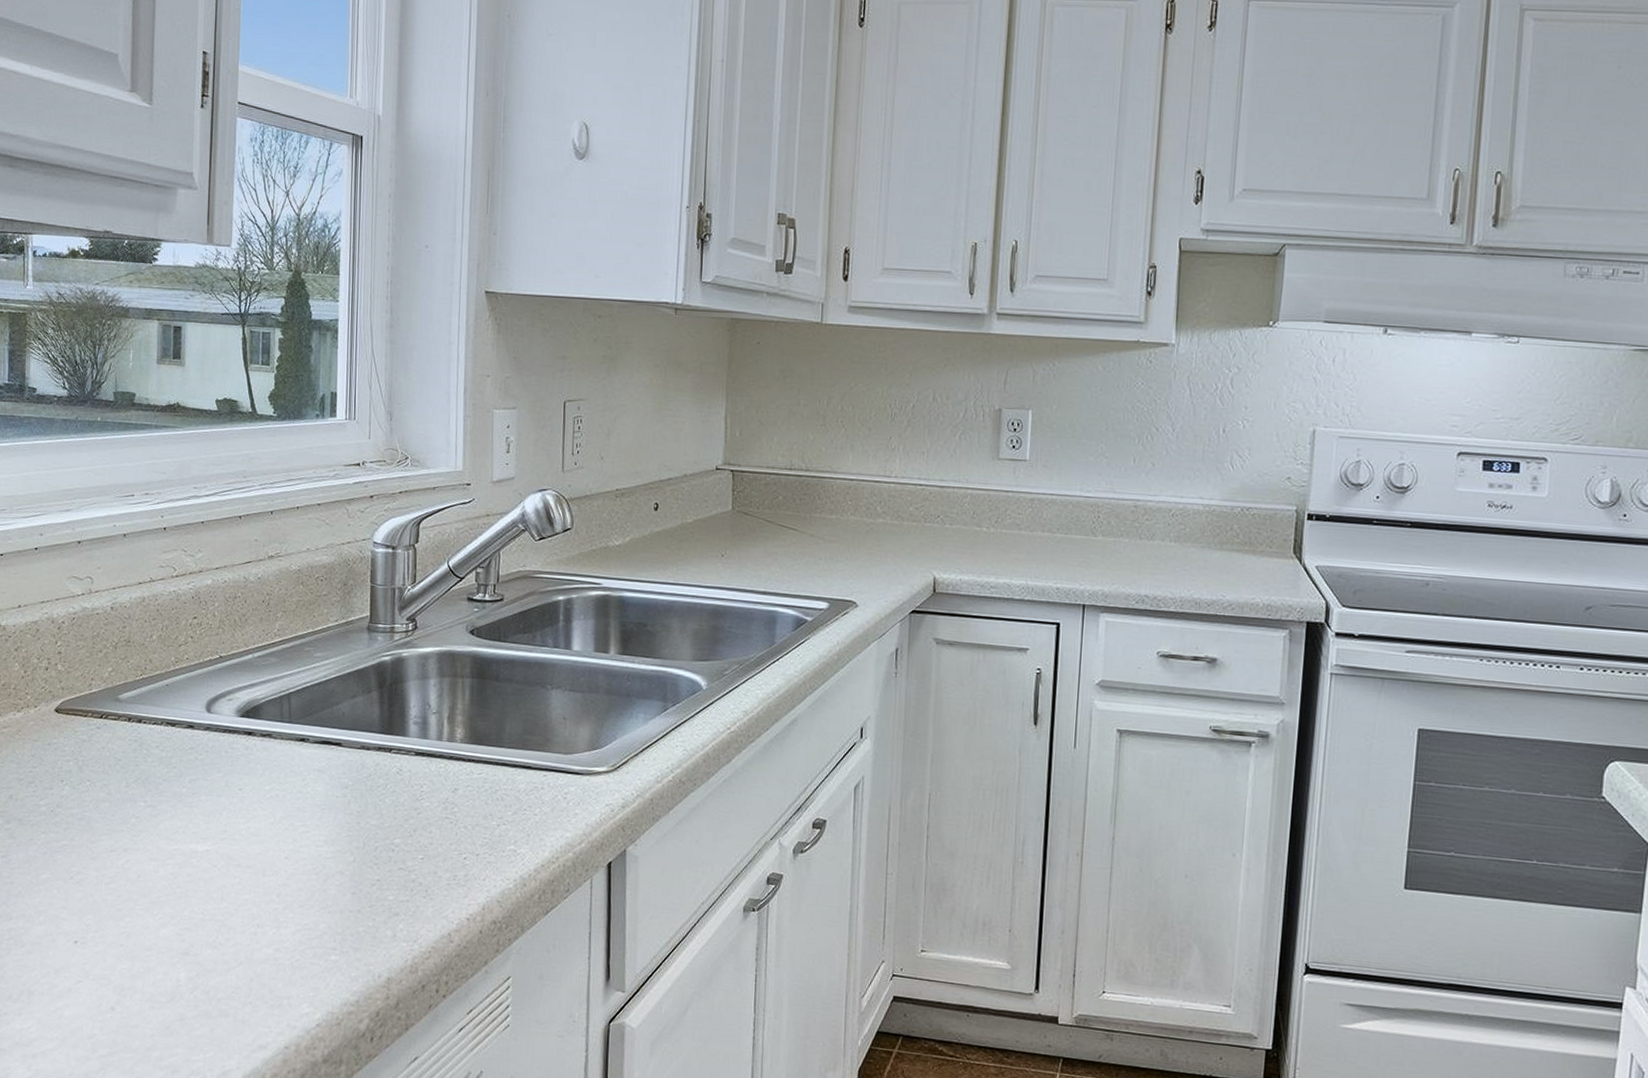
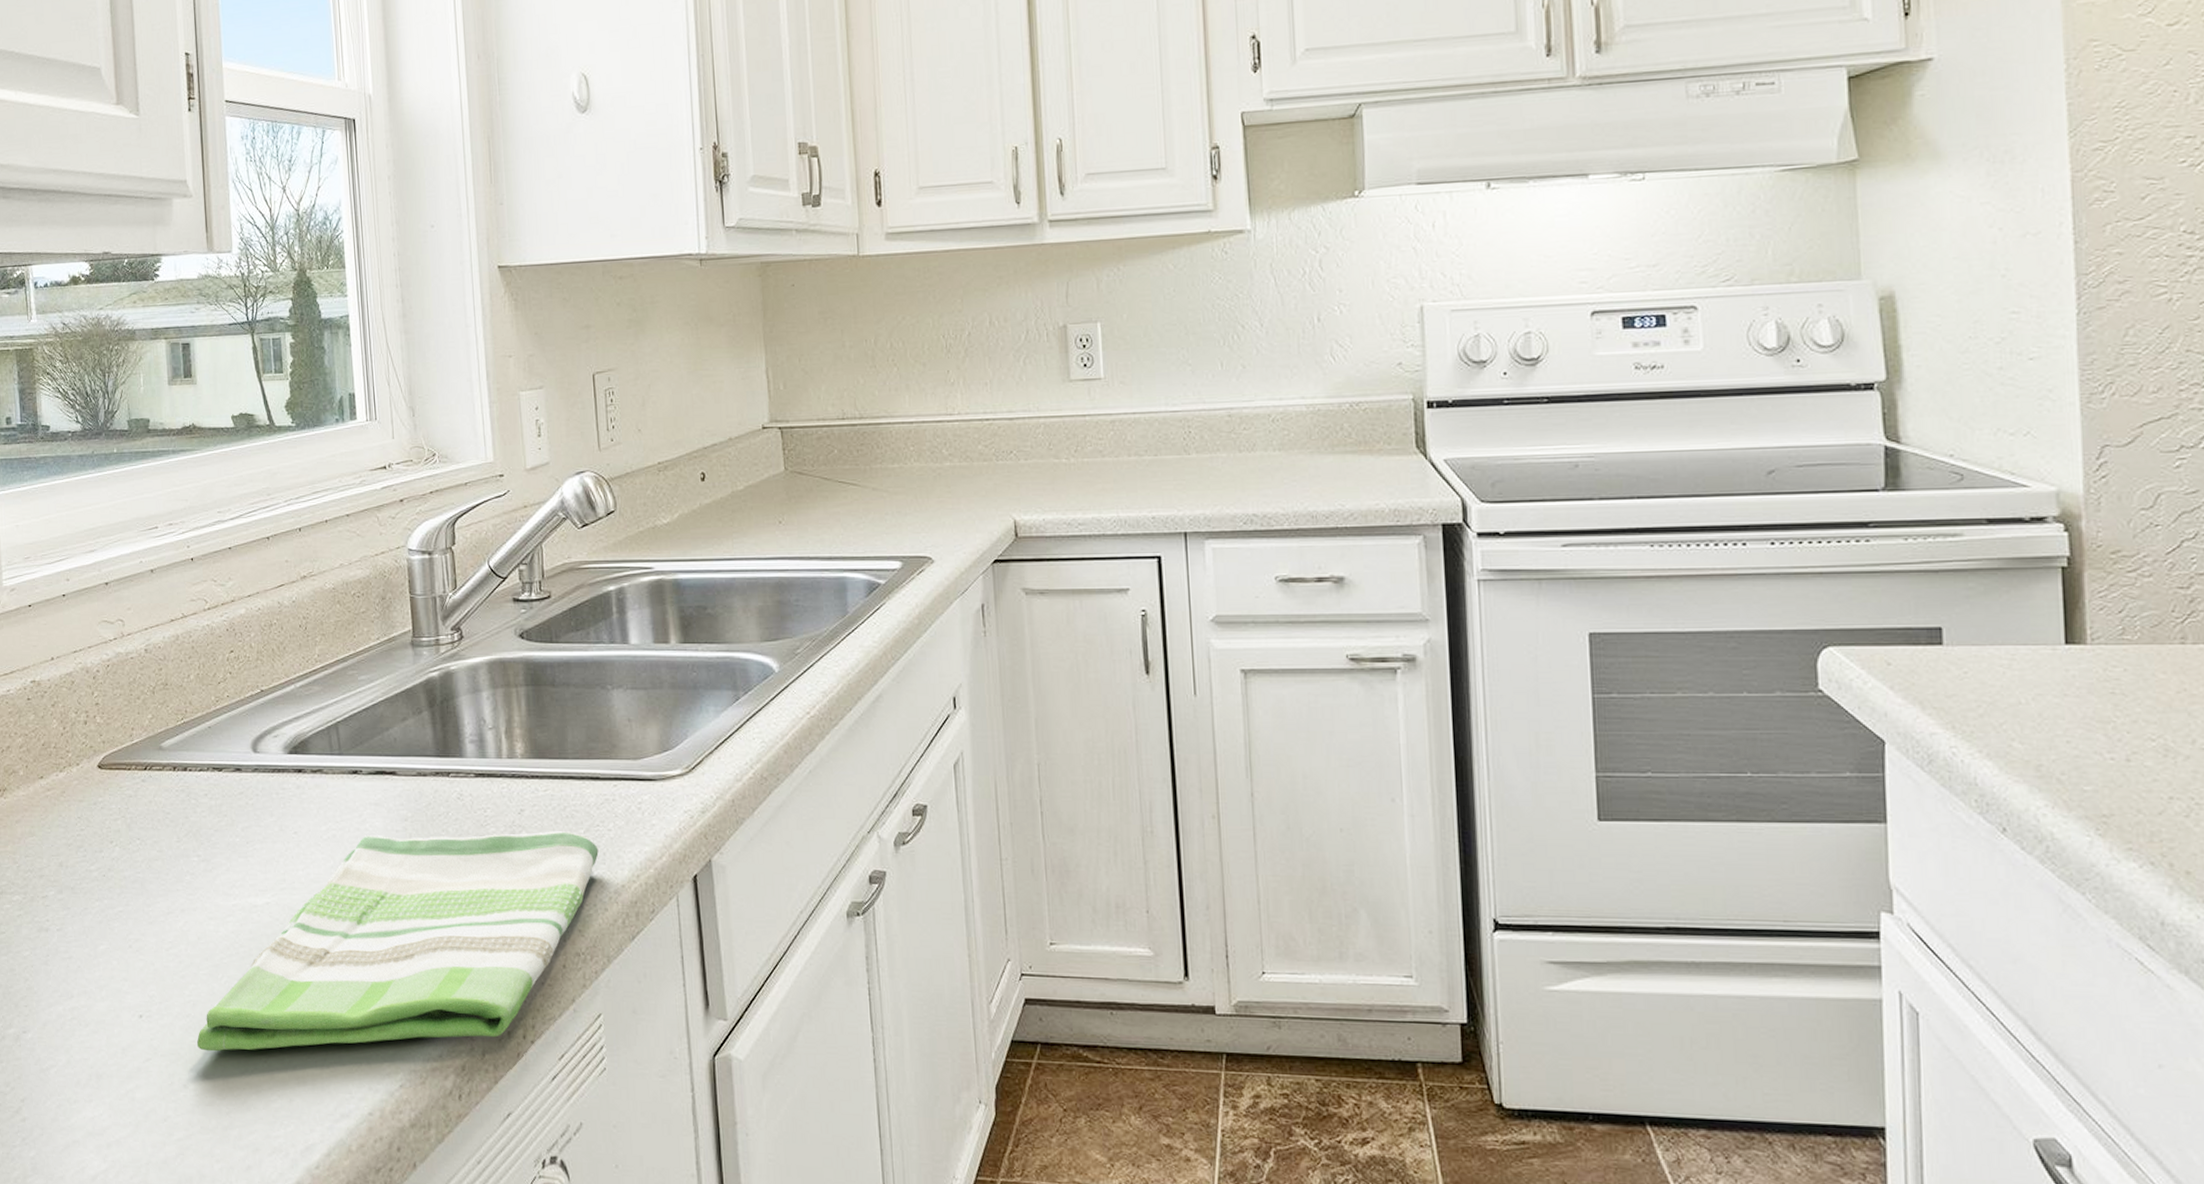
dish towel: none [128,797,523,990] -> present [197,831,599,1052]

